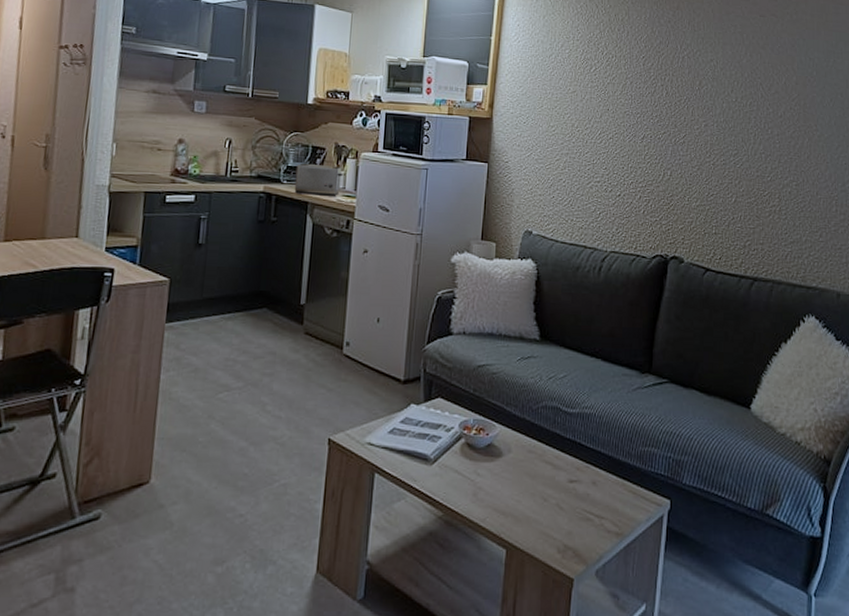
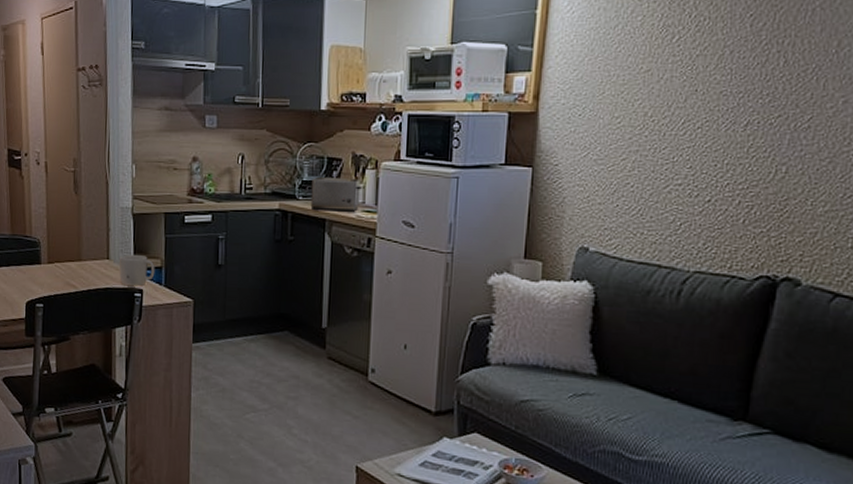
mug: none [88,233,130,266] -> present [119,255,155,287]

